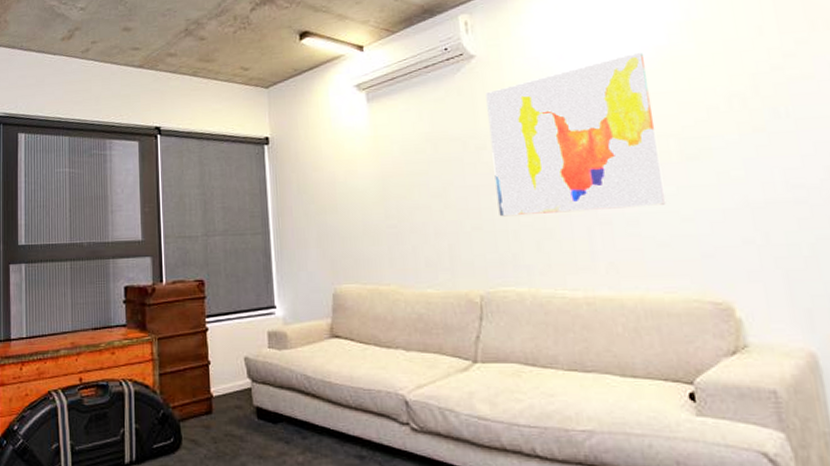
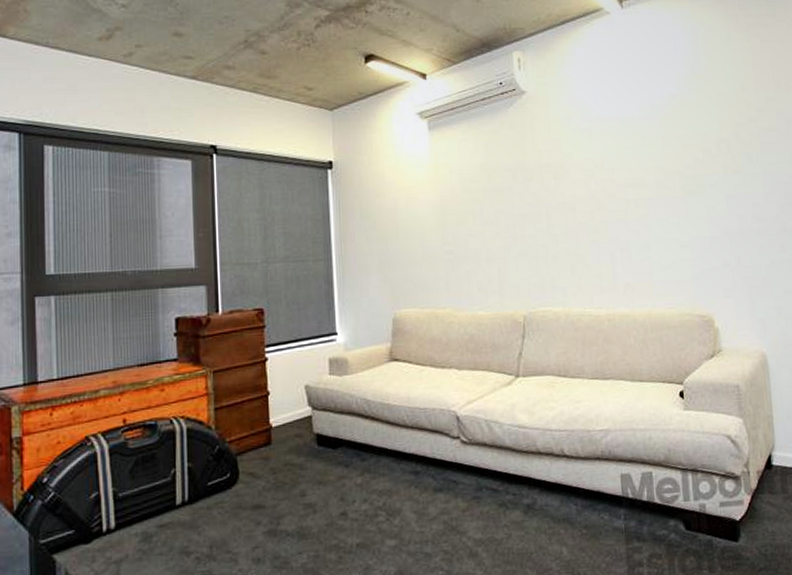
wall art: present [486,52,666,217] -> none [534,98,670,243]

